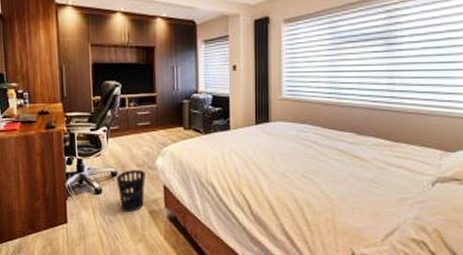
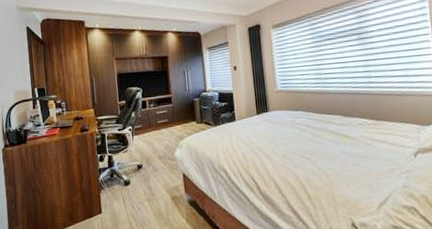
wastebasket: present [116,170,146,213] -> none [142,161,167,200]

